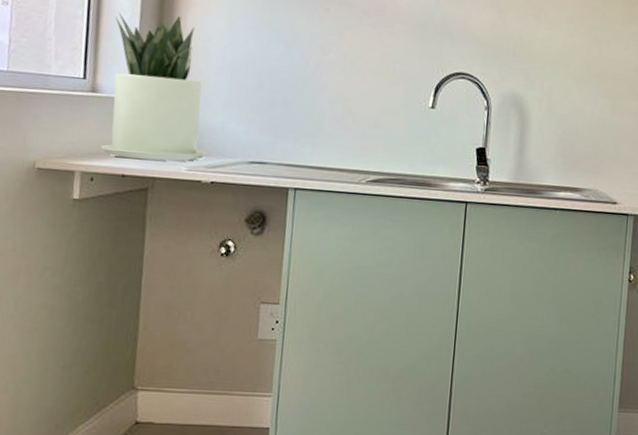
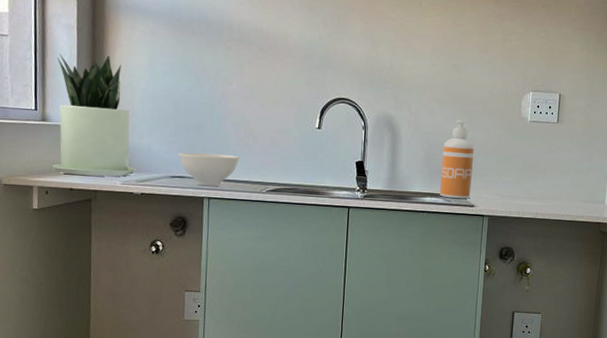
bowl: none [259,133,336,175] -> present [178,152,240,186]
soap dispenser: none [576,101,618,195] -> present [440,120,475,199]

